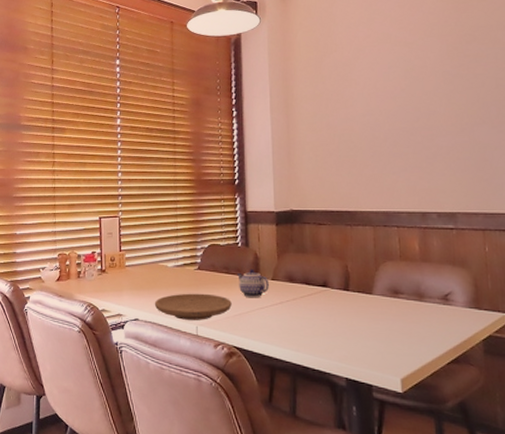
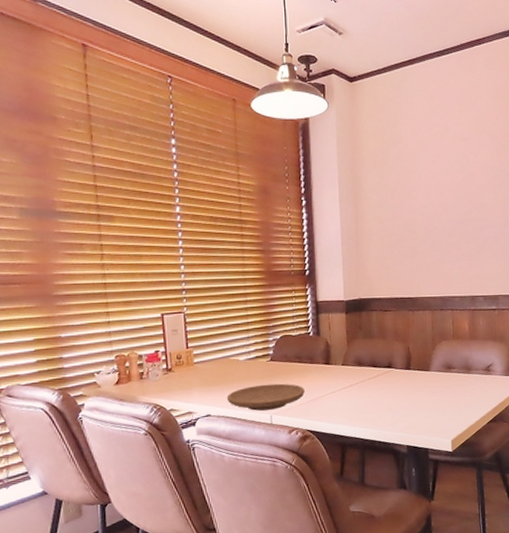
teapot: present [237,268,269,298] -> none [310,356,339,384]

